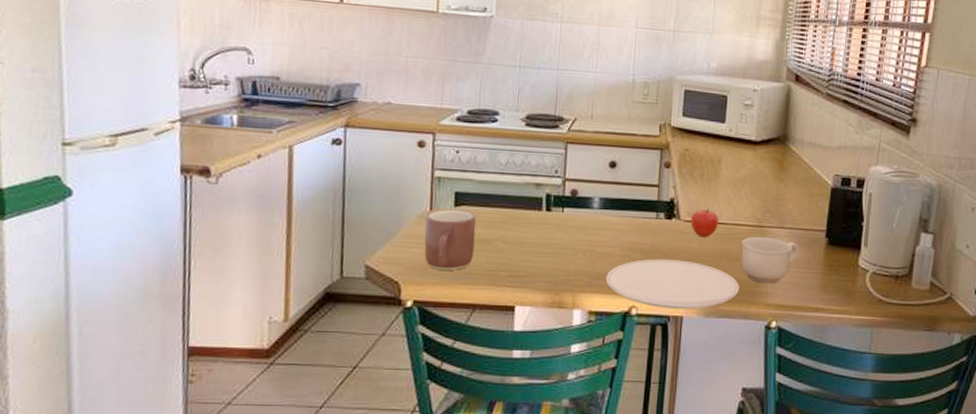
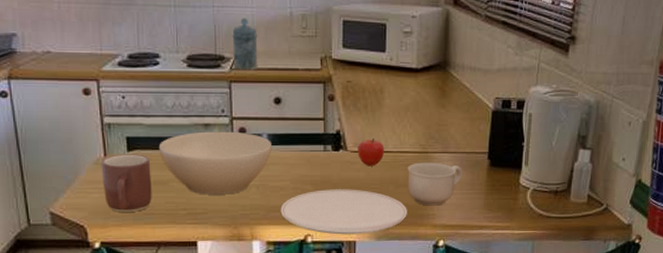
bowl: none [486,191,603,258] -> present [158,131,272,195]
canister: none [571,81,599,133] -> present [232,17,258,70]

